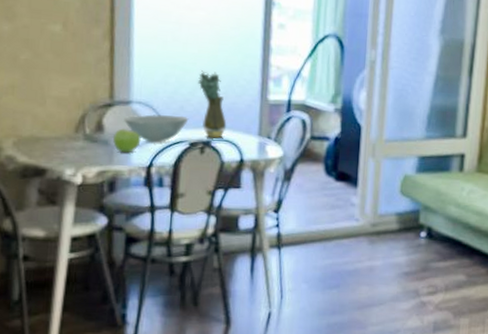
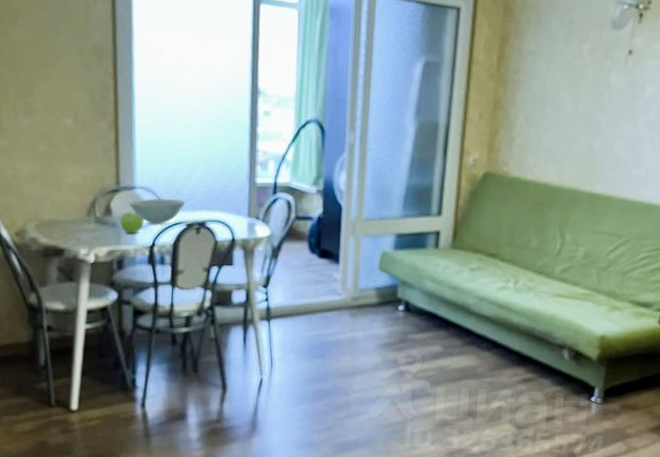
vase: present [198,70,227,138] -> none [193,157,219,220]

